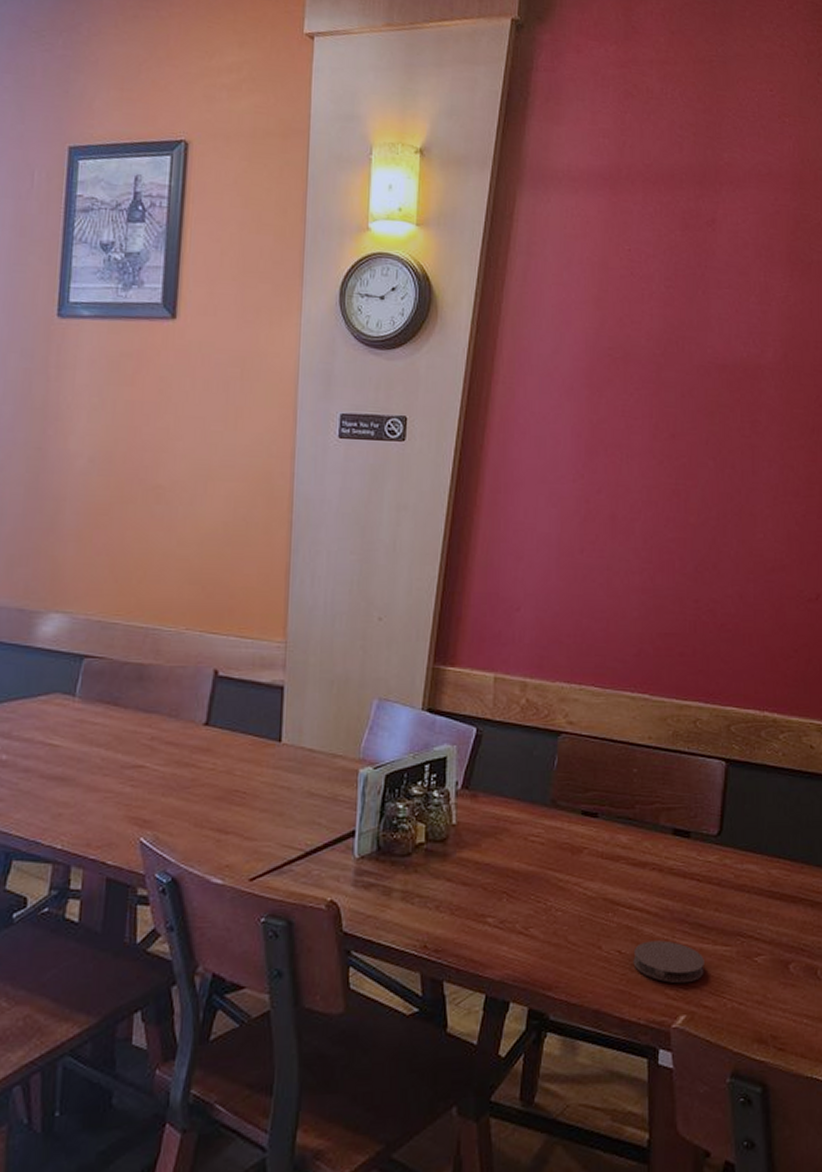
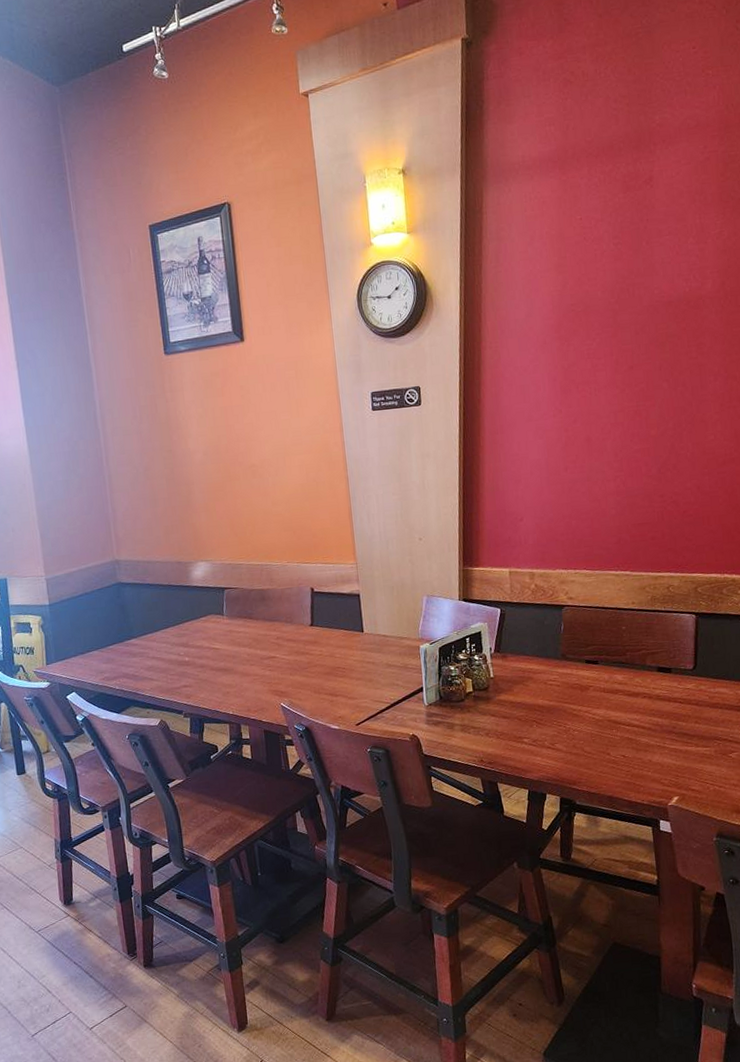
coaster: present [633,940,704,984] -> none [634,746,690,776]

